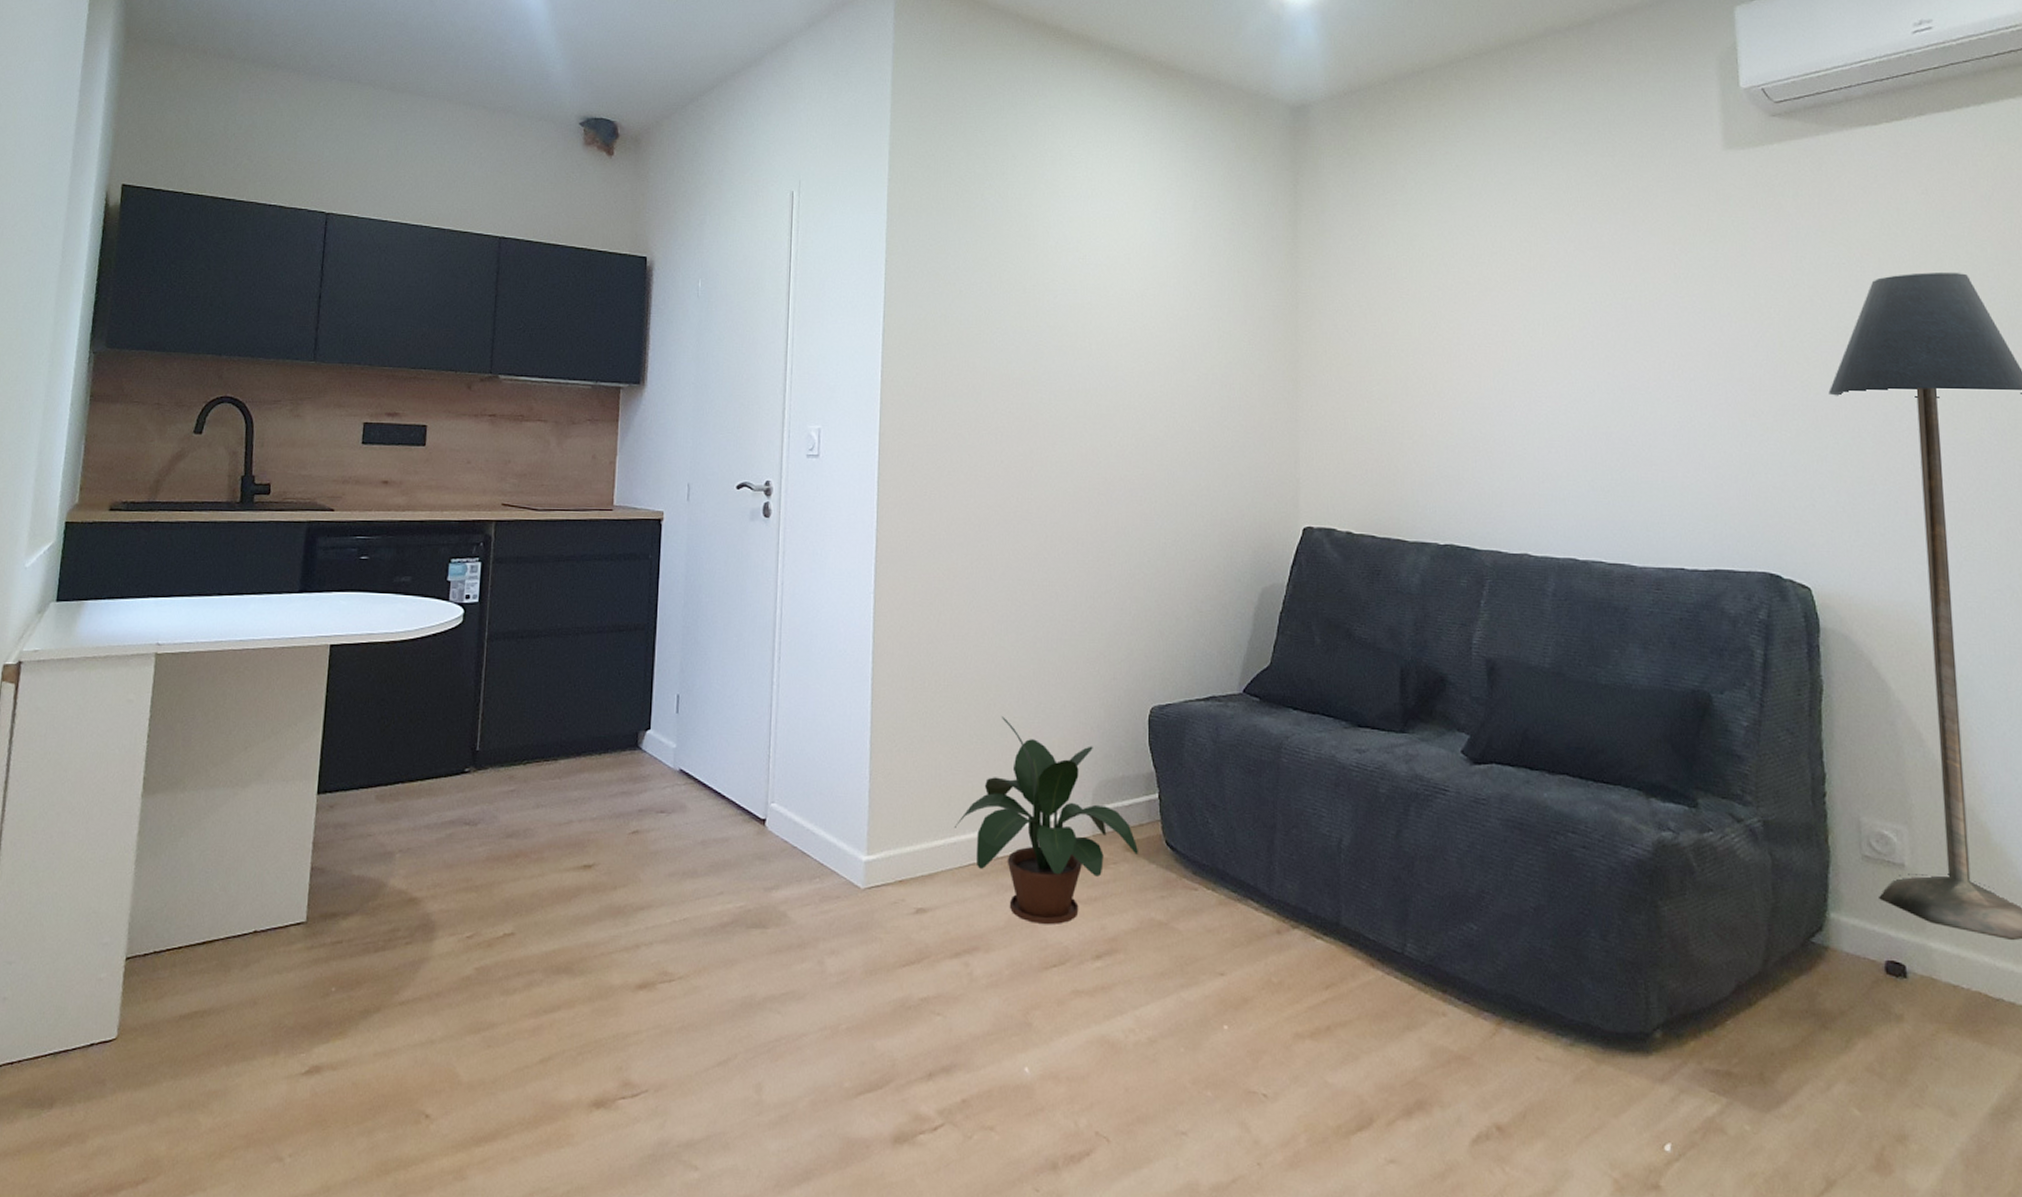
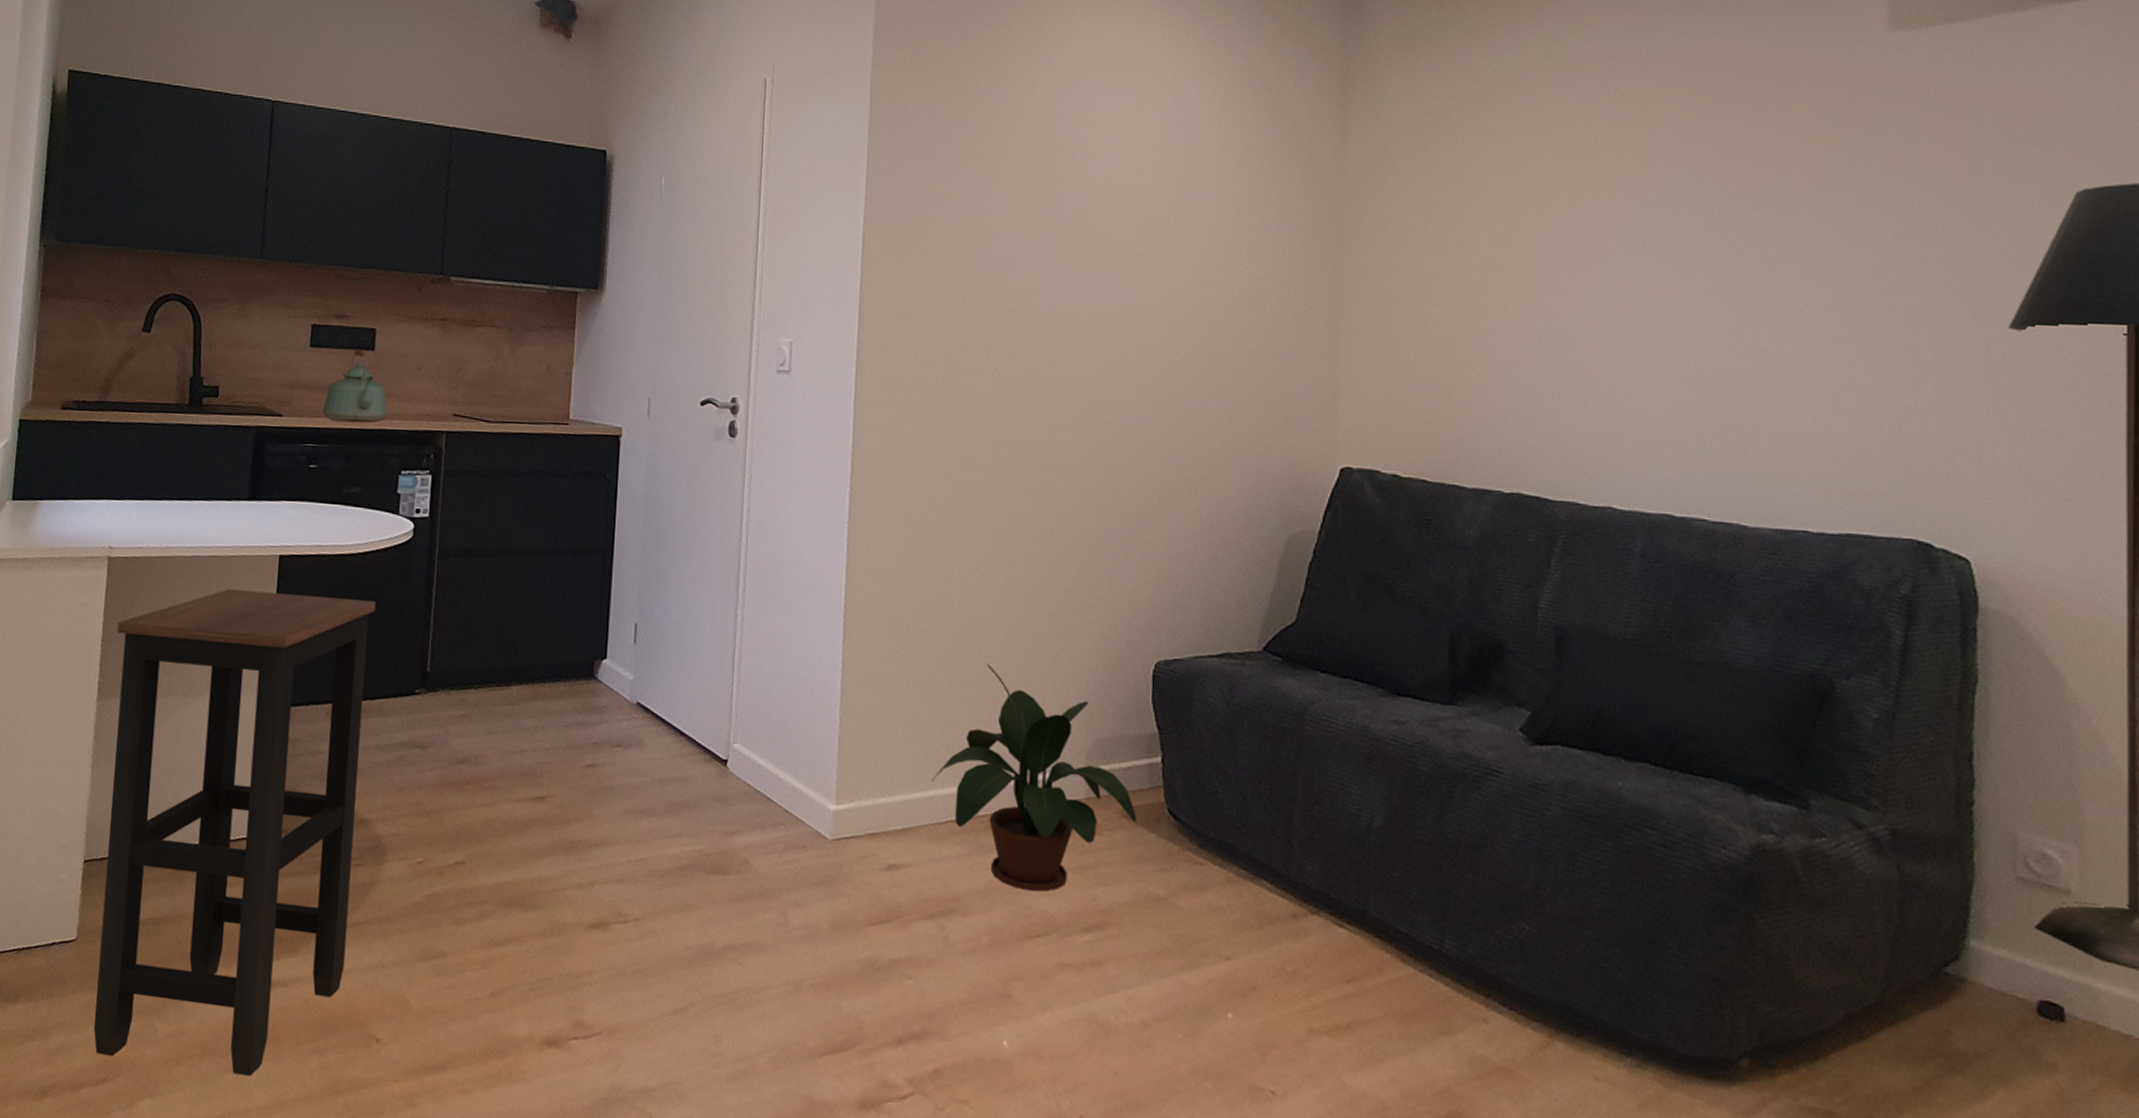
bar stool: none [133,680,426,1164] -> present [93,589,376,1076]
kettle: none [374,445,438,515] -> present [323,349,387,423]

